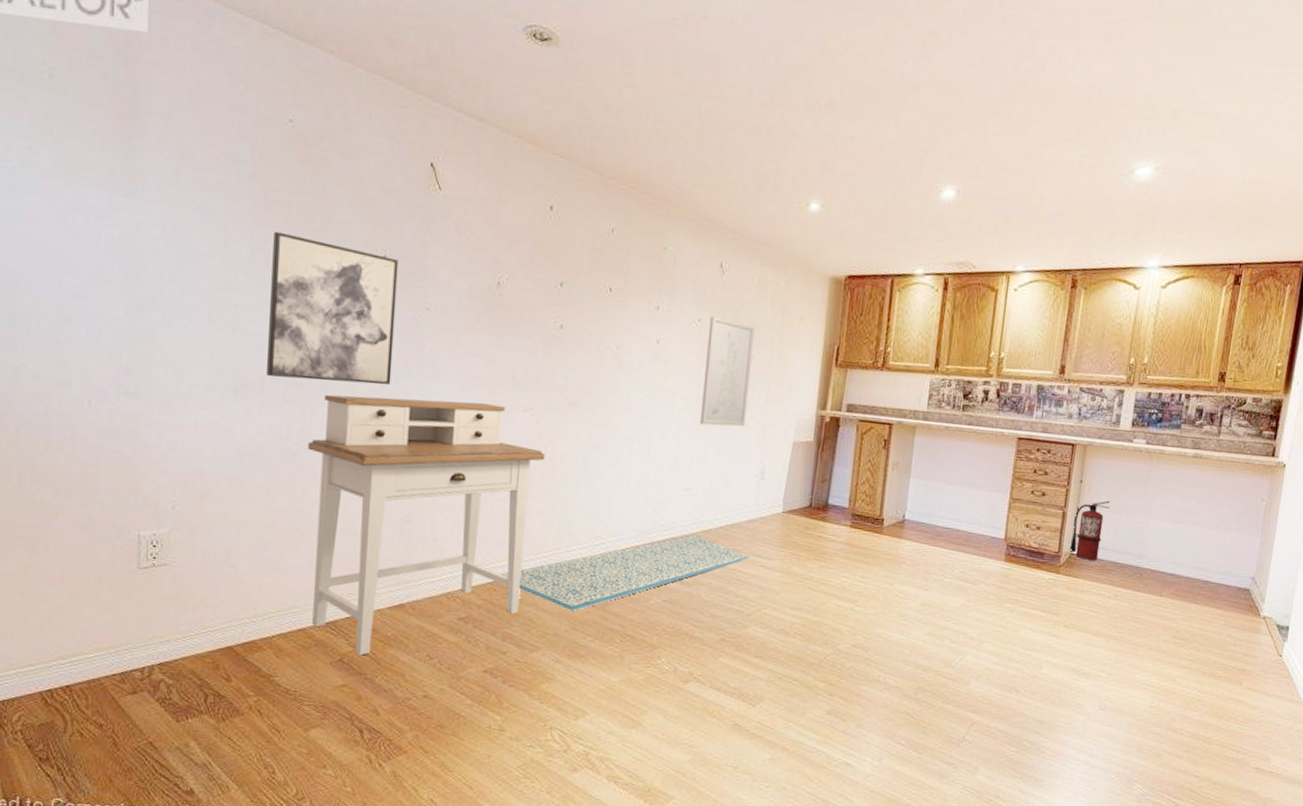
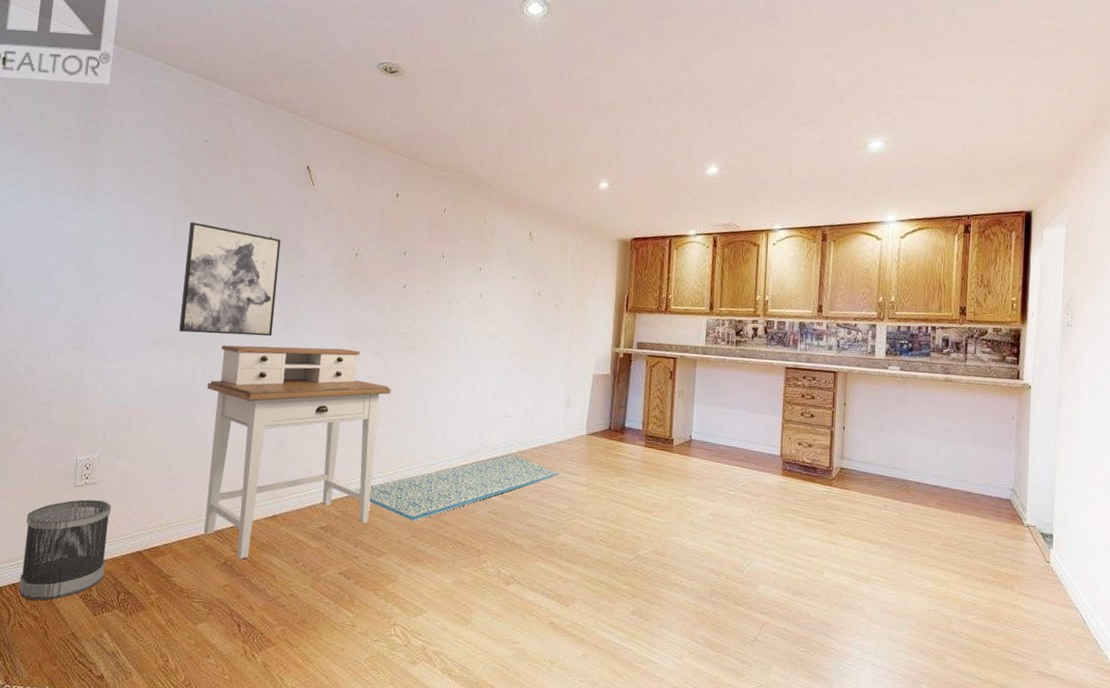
wastebasket: none [74,584,189,705] -> present [18,499,111,600]
wall art: present [700,316,755,427] -> none [516,274,559,363]
fire extinguisher: present [1069,500,1110,561] -> none [839,420,873,474]

